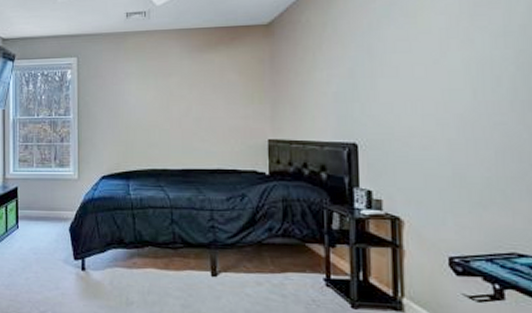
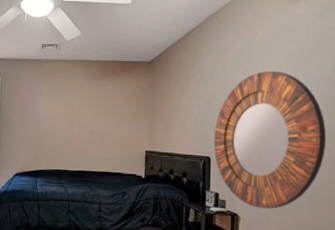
home mirror: none [360,24,523,209] -> present [213,71,326,209]

